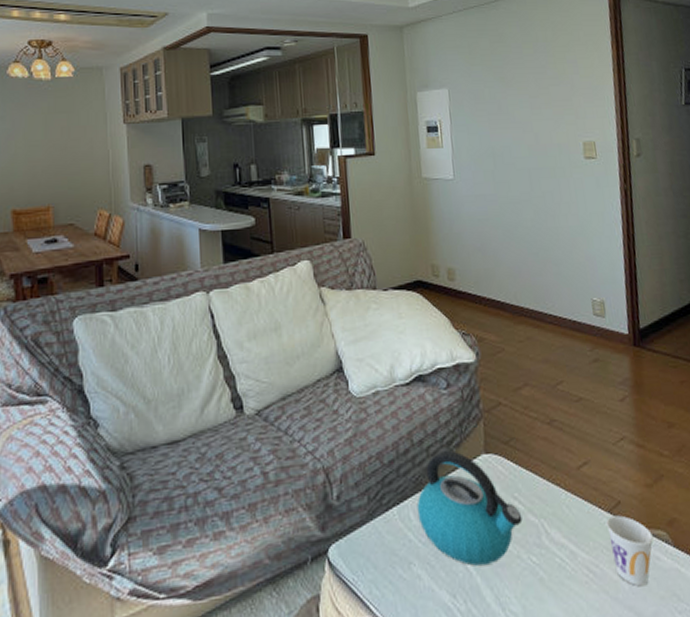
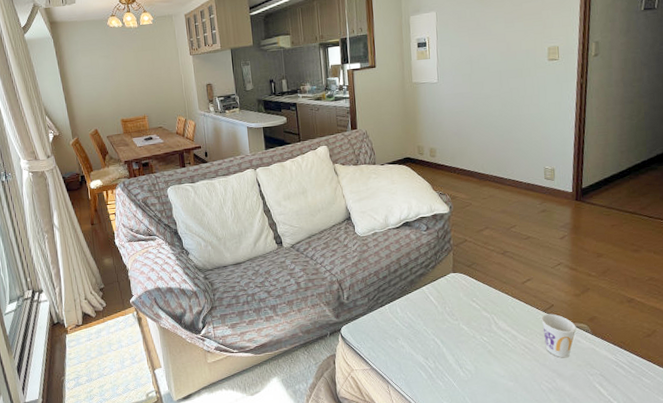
kettle: present [416,449,523,566] -> none [402,270,478,342]

